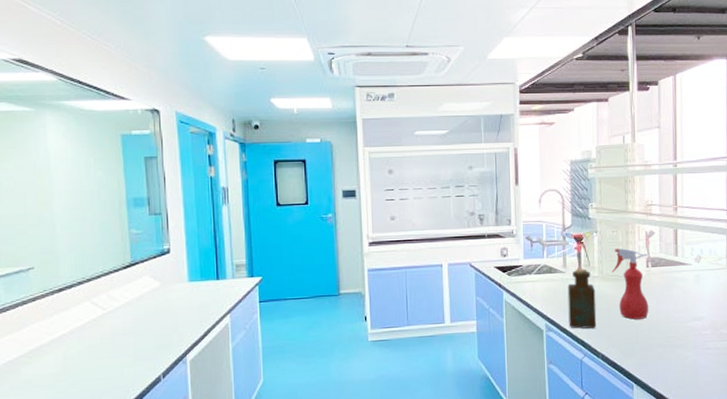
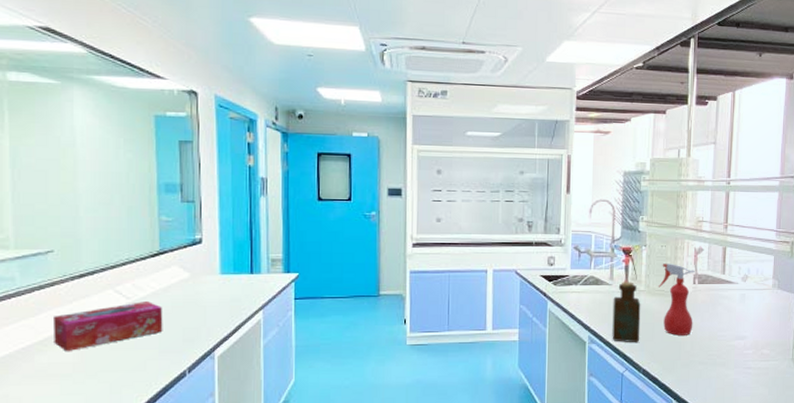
tissue box: none [35,311,138,363] -> present [52,302,163,352]

